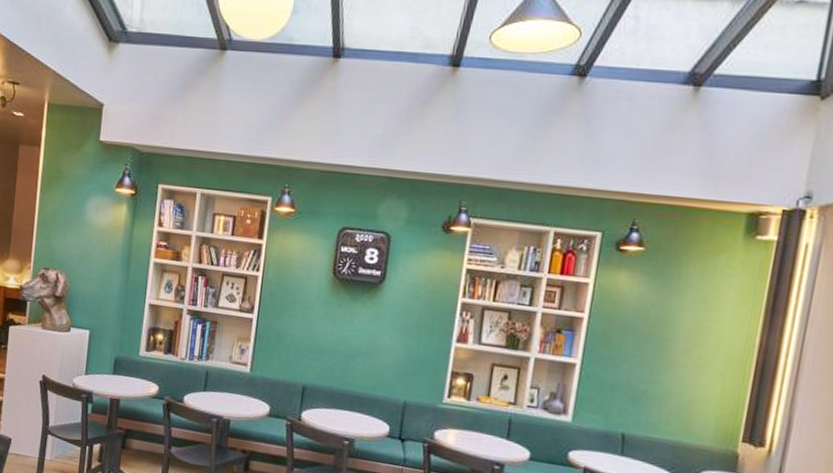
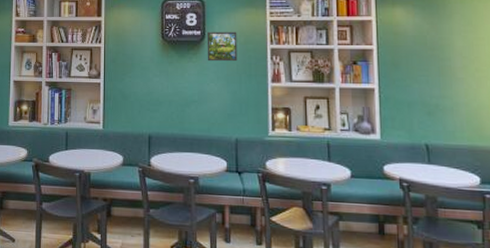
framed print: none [383,273,425,313] -> present [207,31,238,62]

